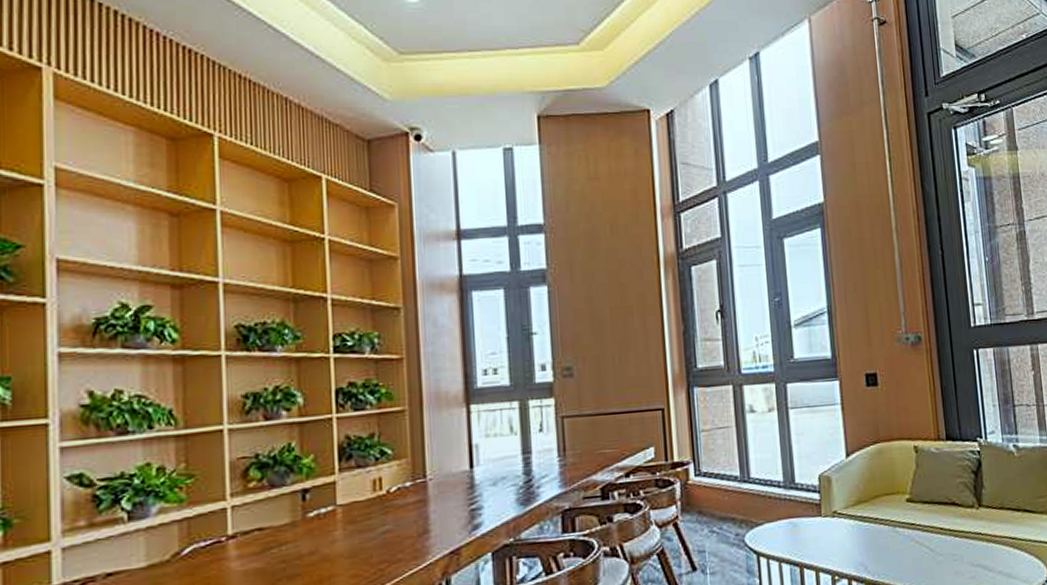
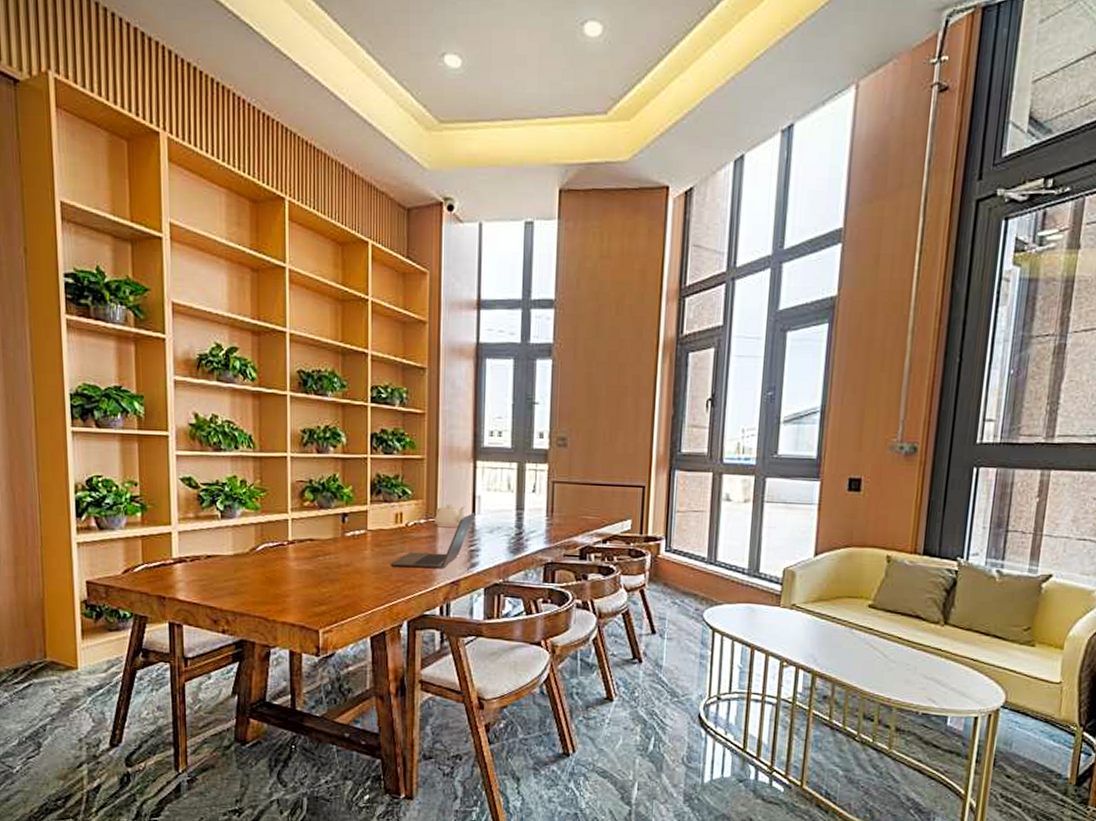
laptop: none [369,465,474,546] -> present [390,513,475,569]
teapot: none [423,458,460,489] -> present [435,504,465,528]

